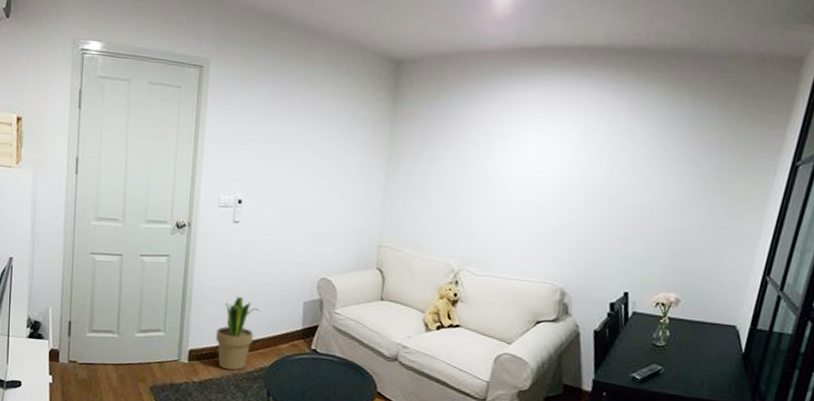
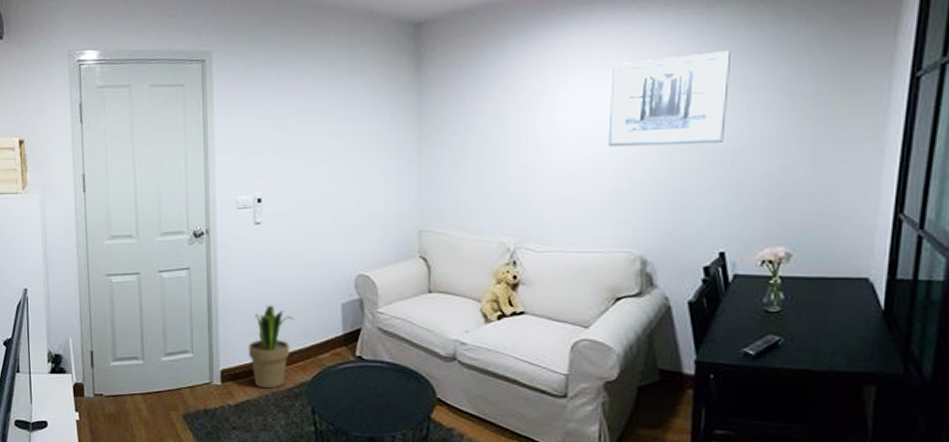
wall art: none [547,121,656,201] -> present [608,51,730,147]

